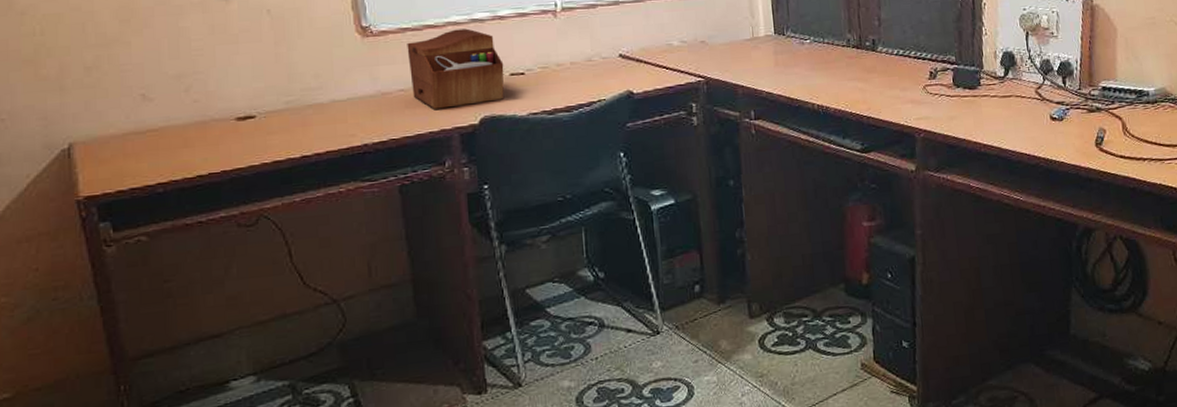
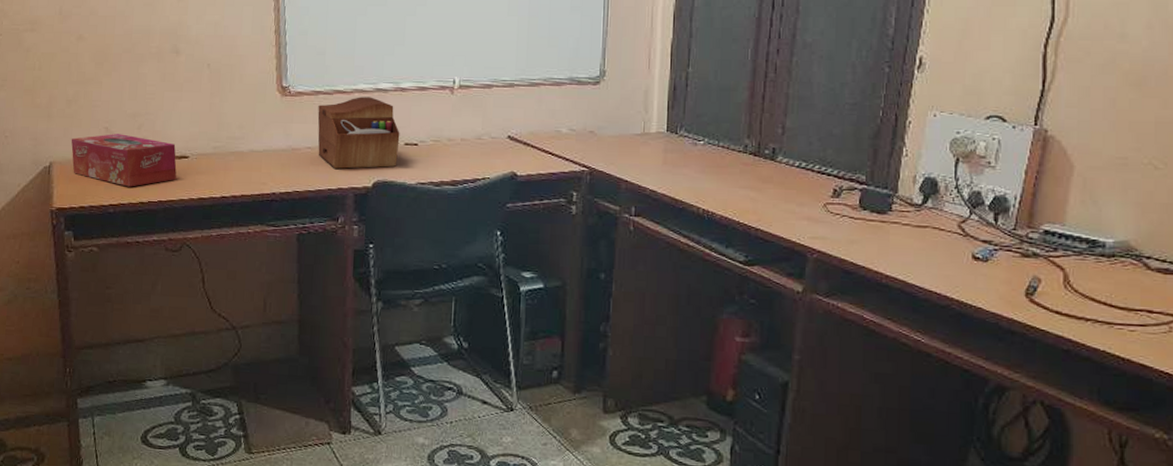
tissue box: none [95,99,243,160] -> present [71,134,177,187]

